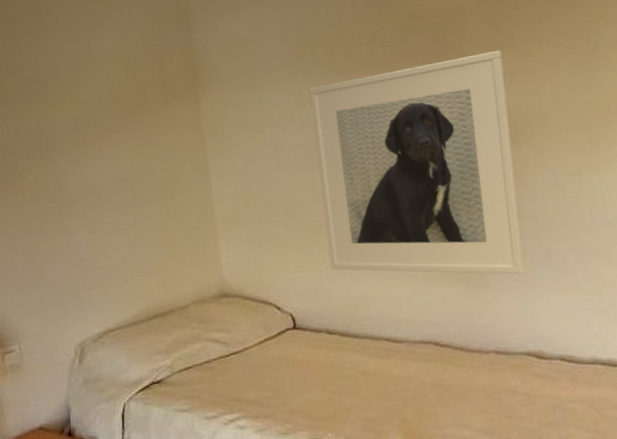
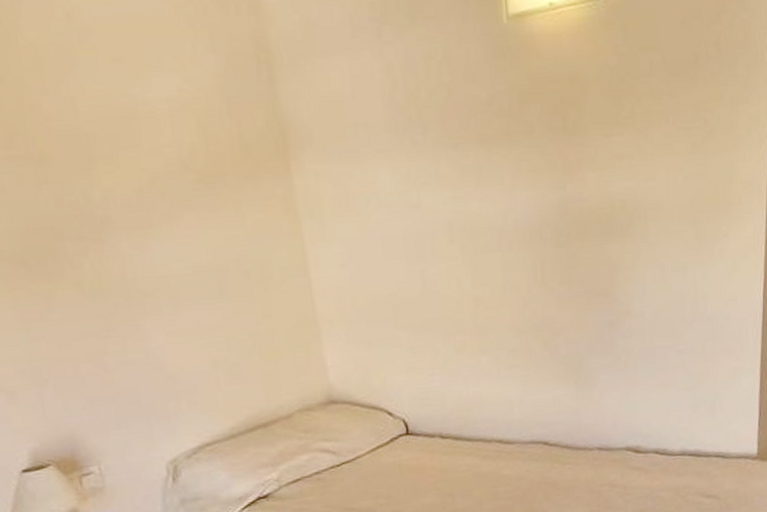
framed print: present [309,50,525,275] -> none [419,128,630,373]

